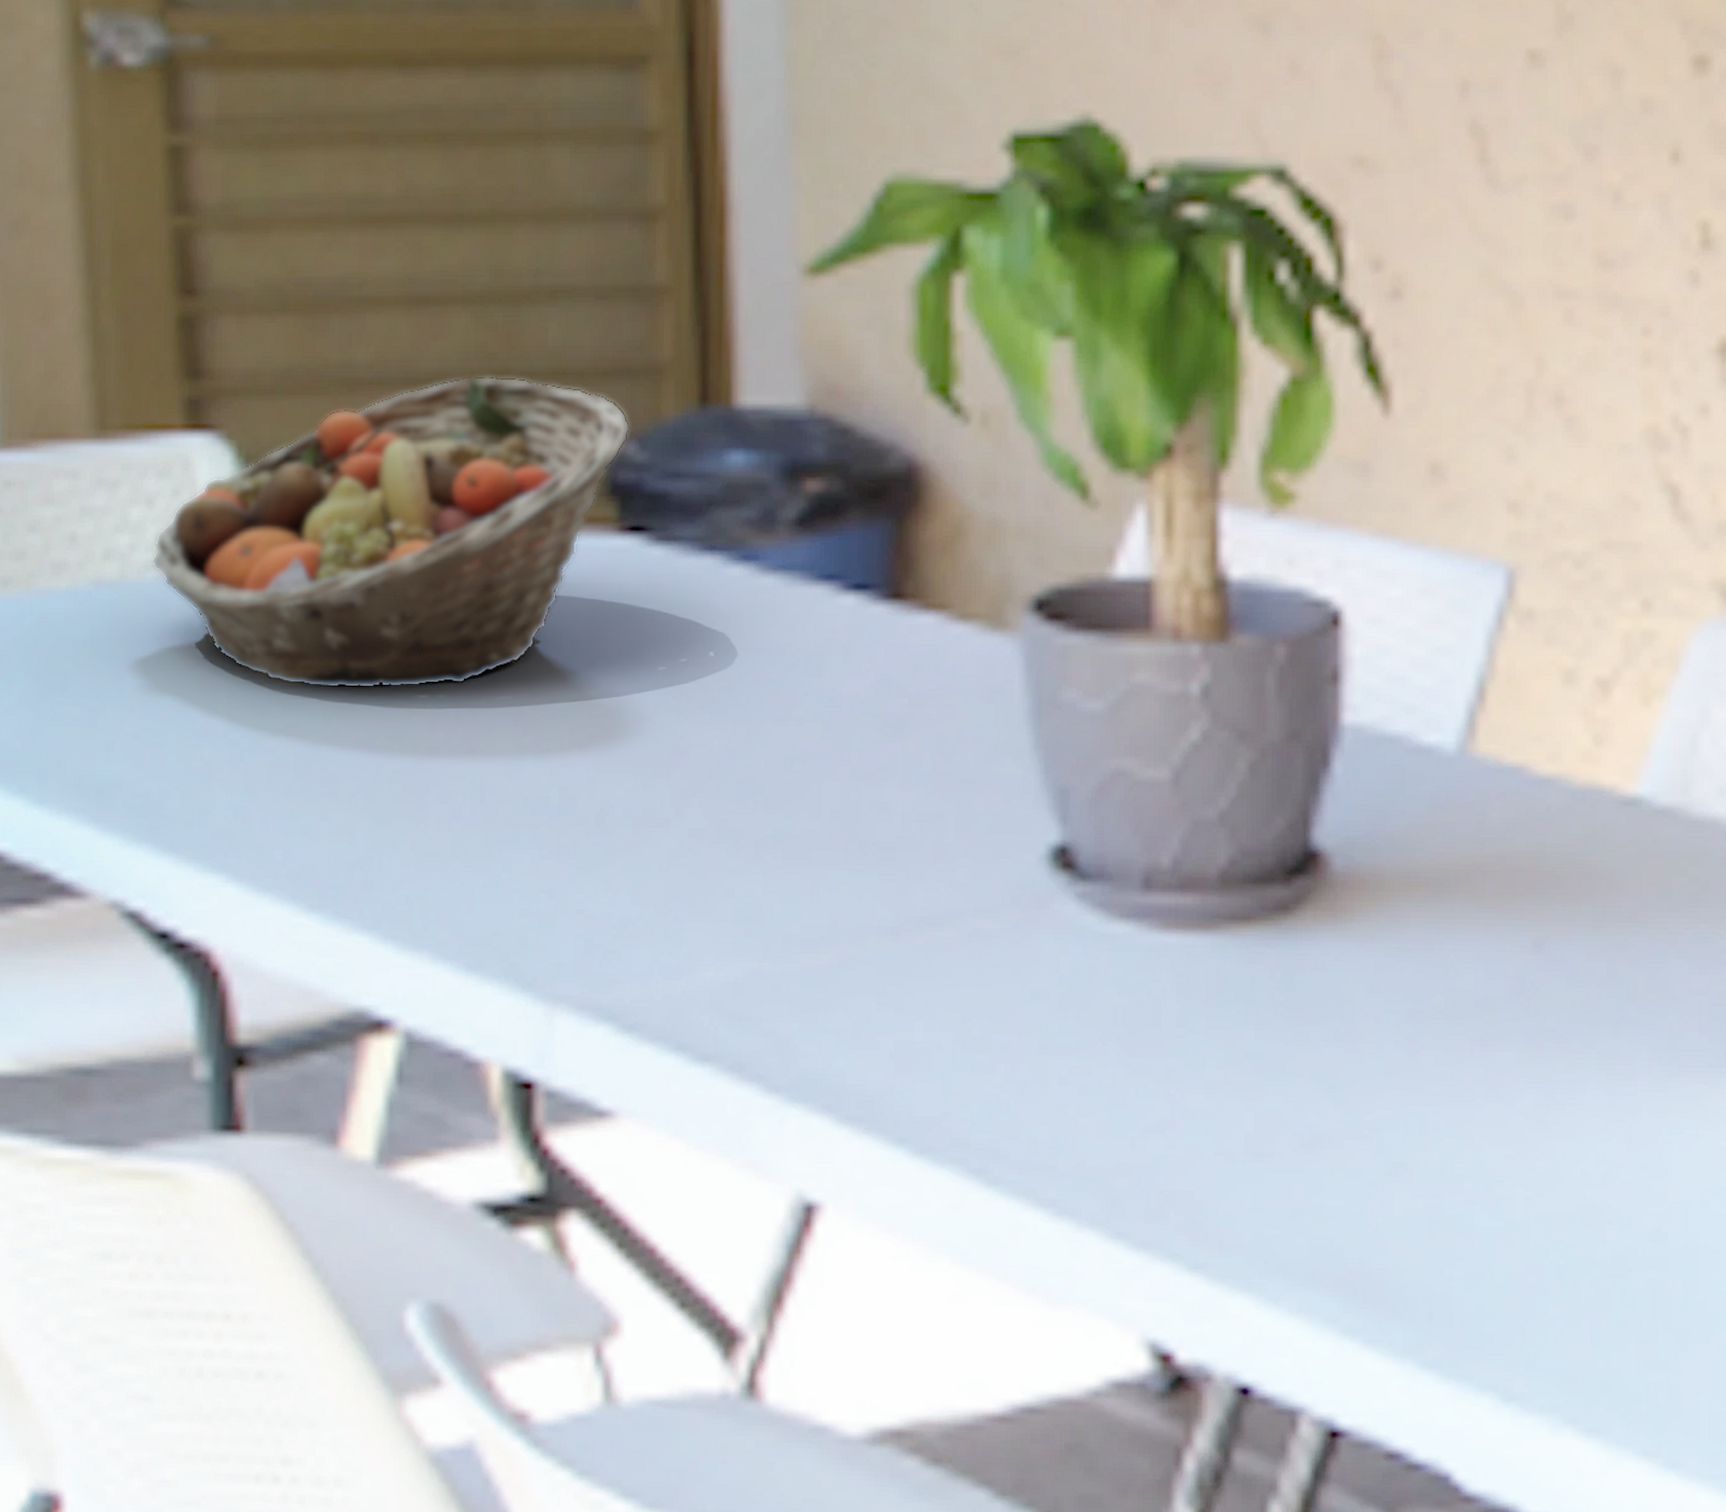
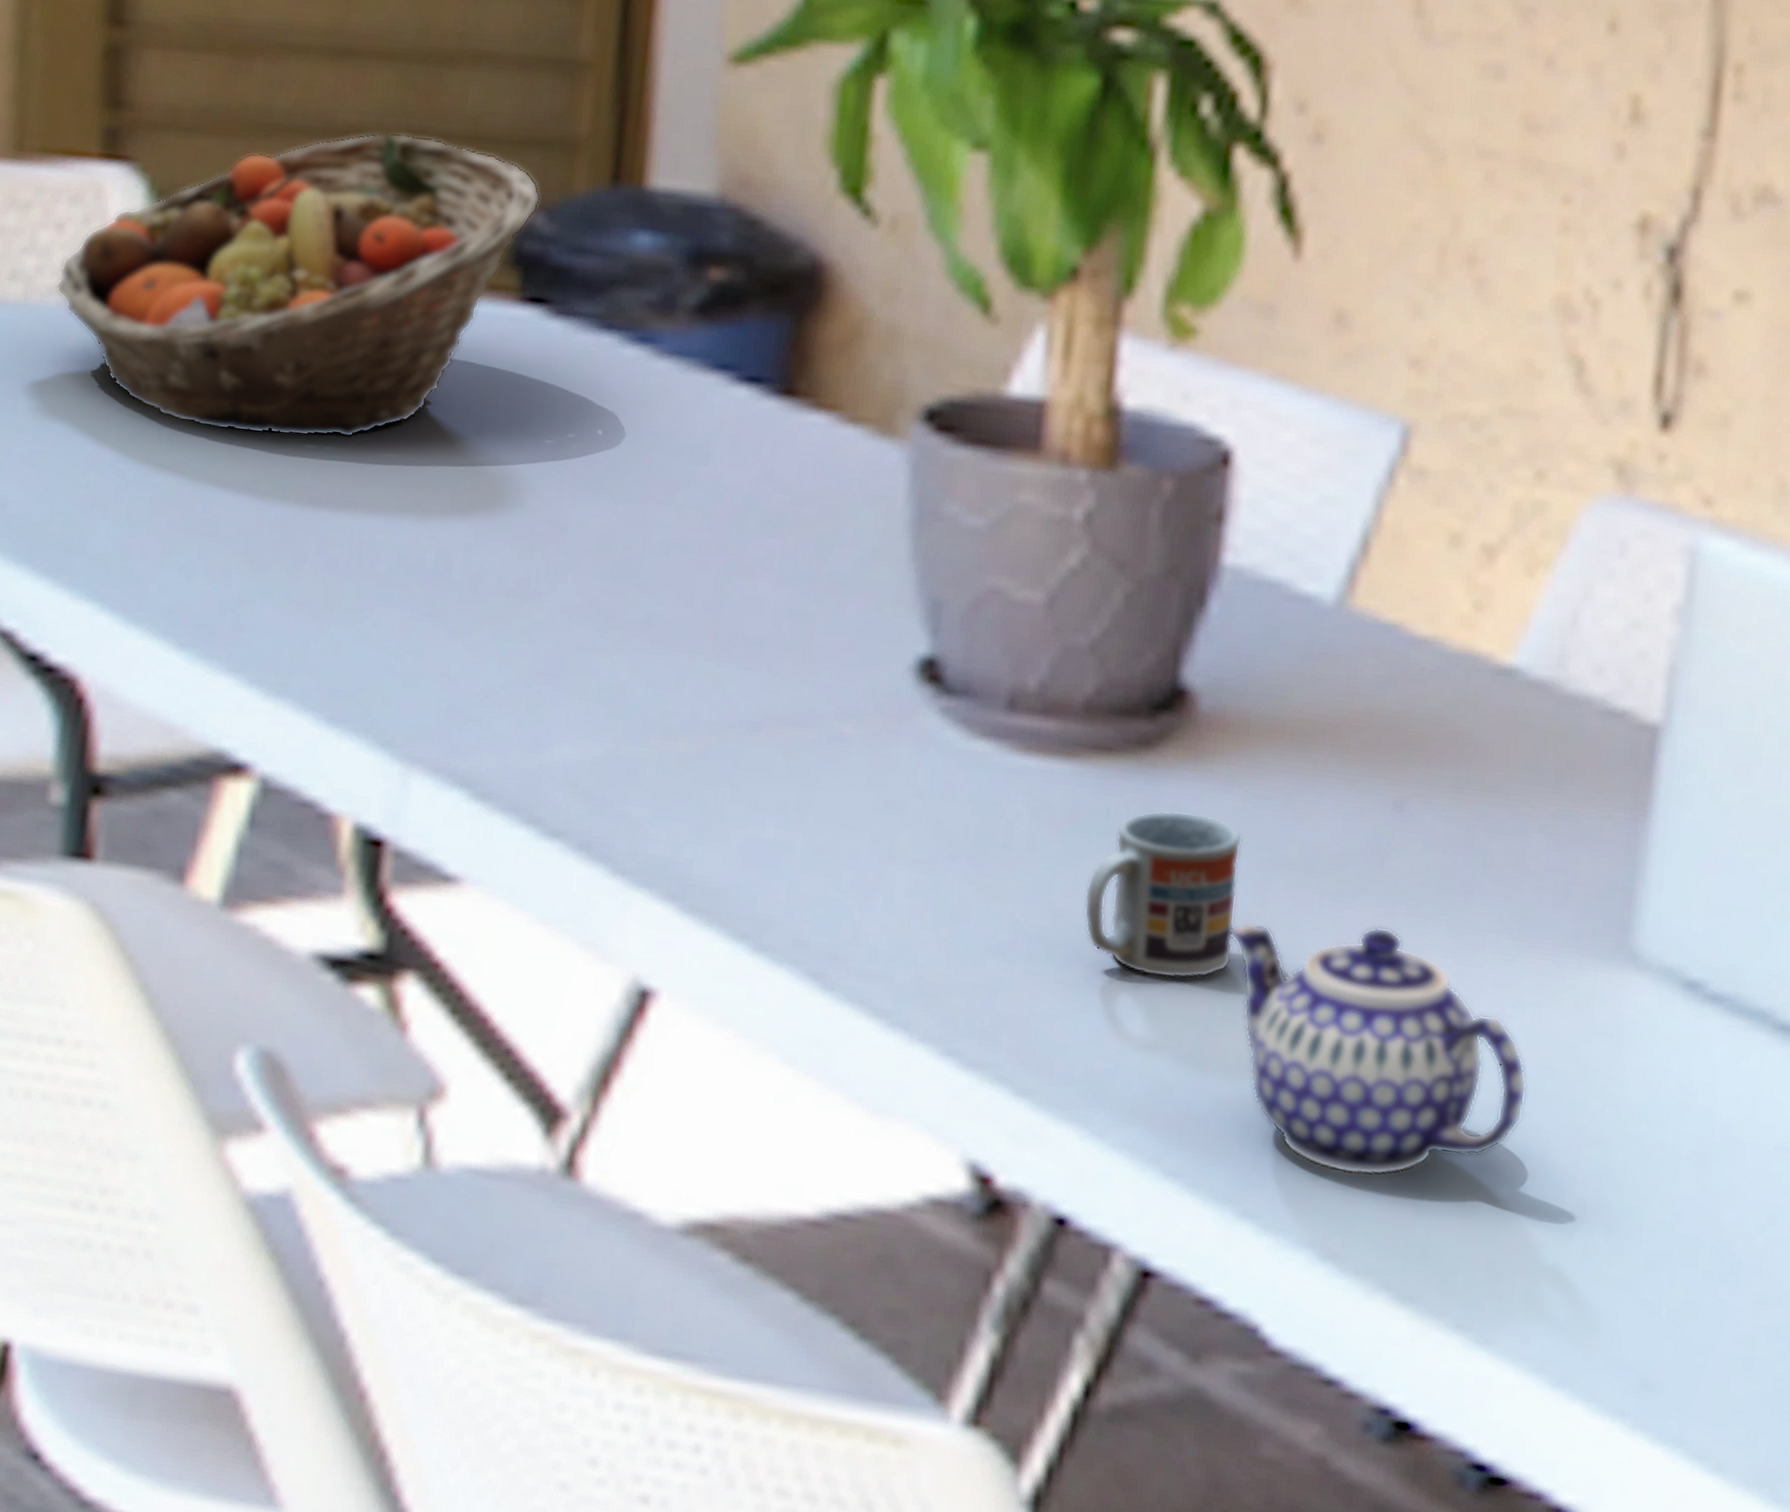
cup: none [1237,972,1389,1139] -> present [1084,810,1243,979]
teapot: none [1383,1066,1692,1315] -> present [1228,922,1528,1177]

